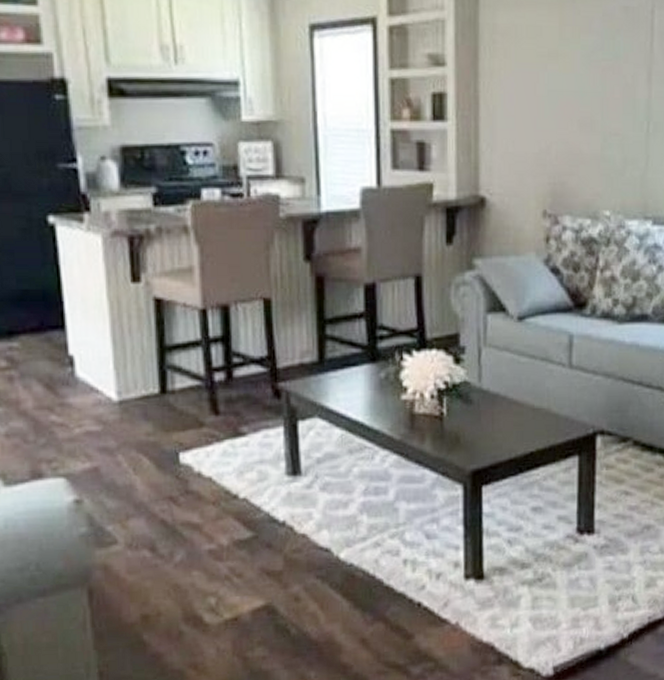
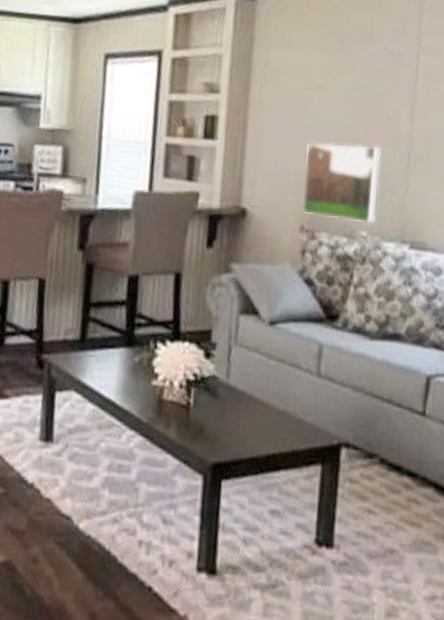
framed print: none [543,115,621,202] -> present [302,143,382,224]

